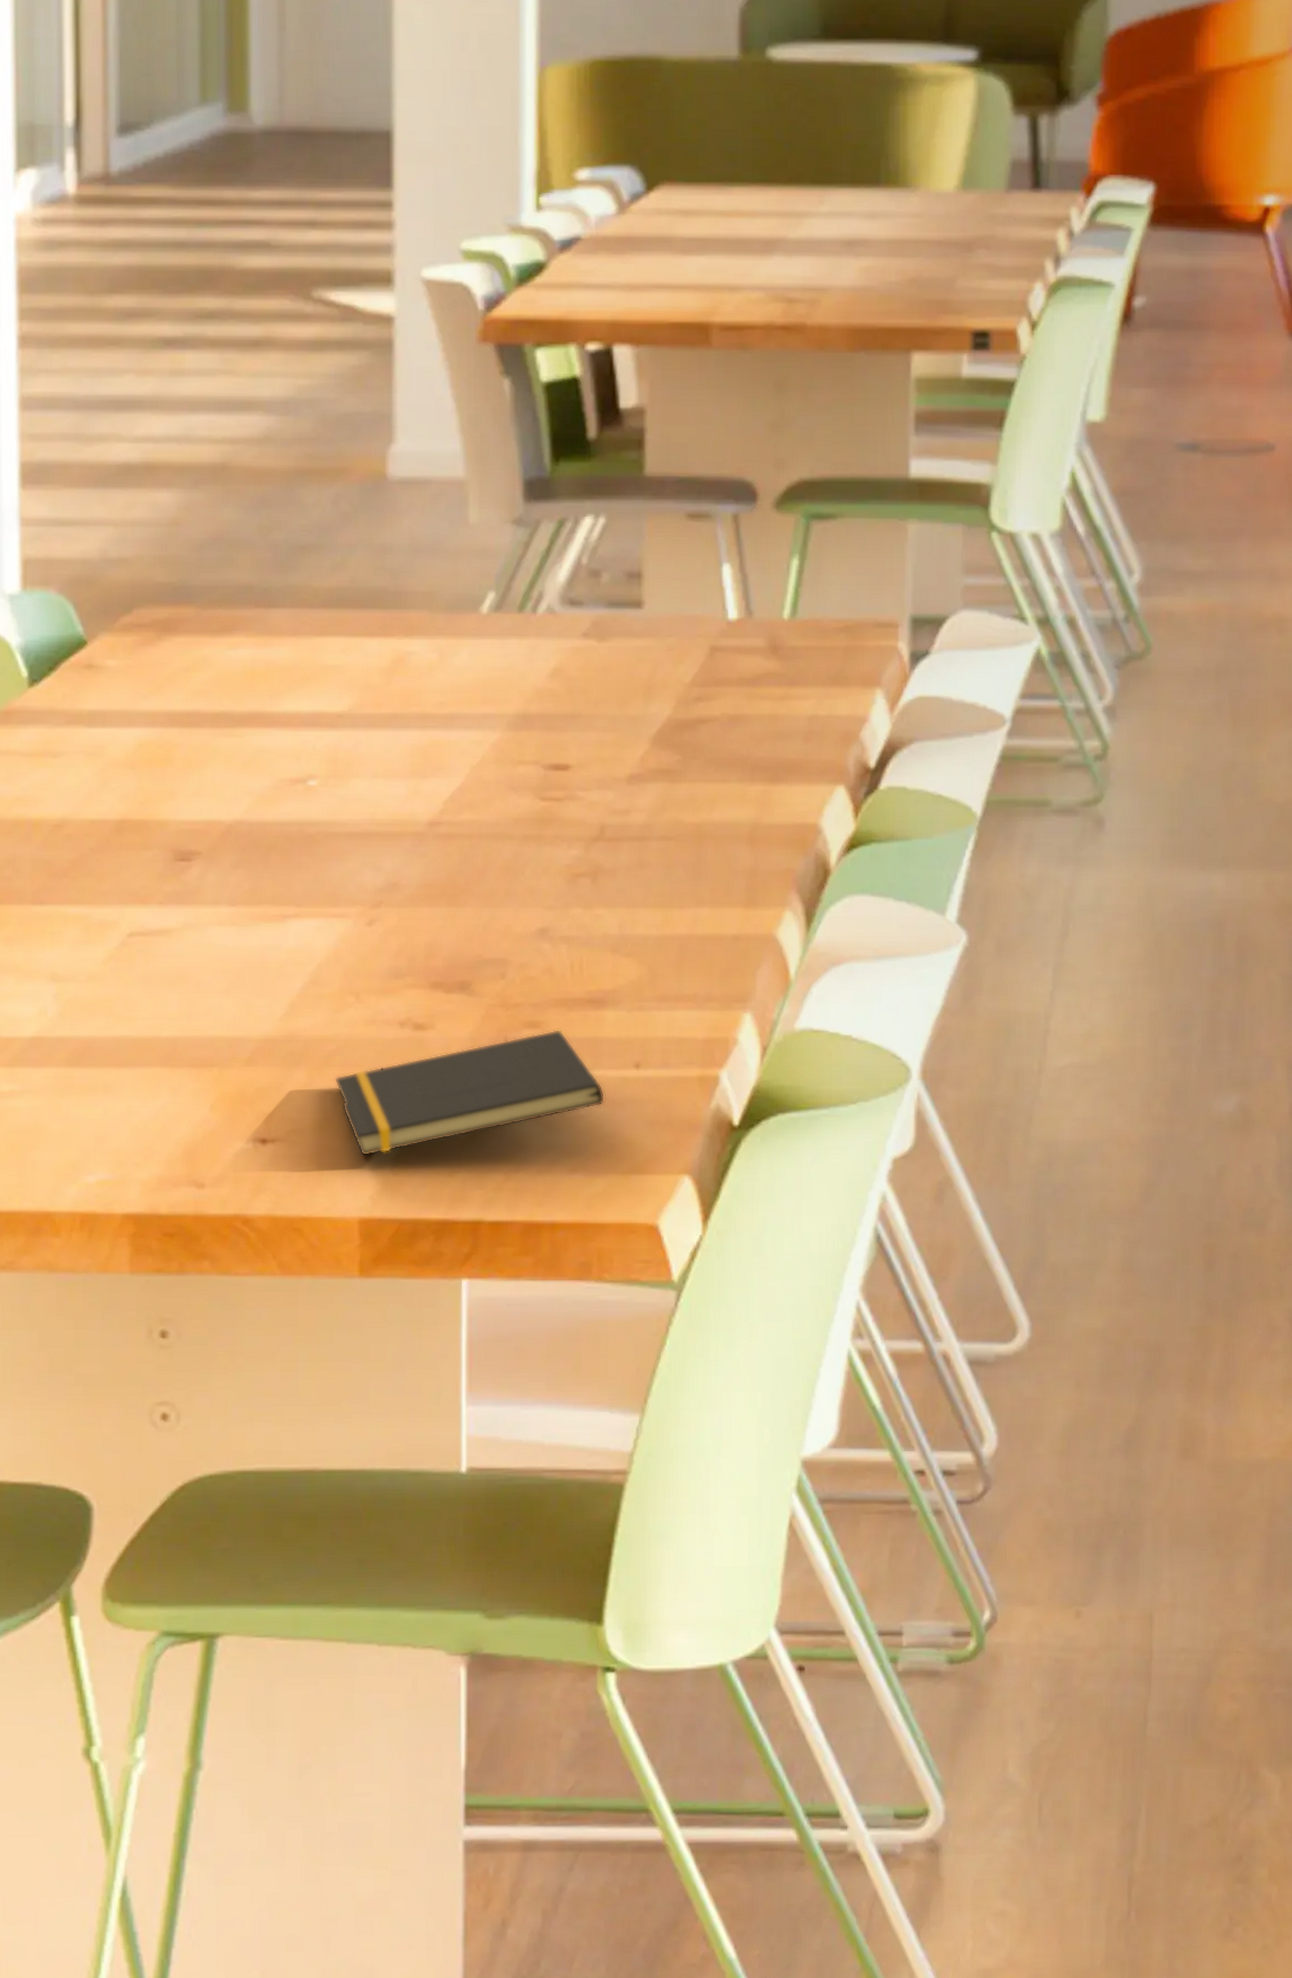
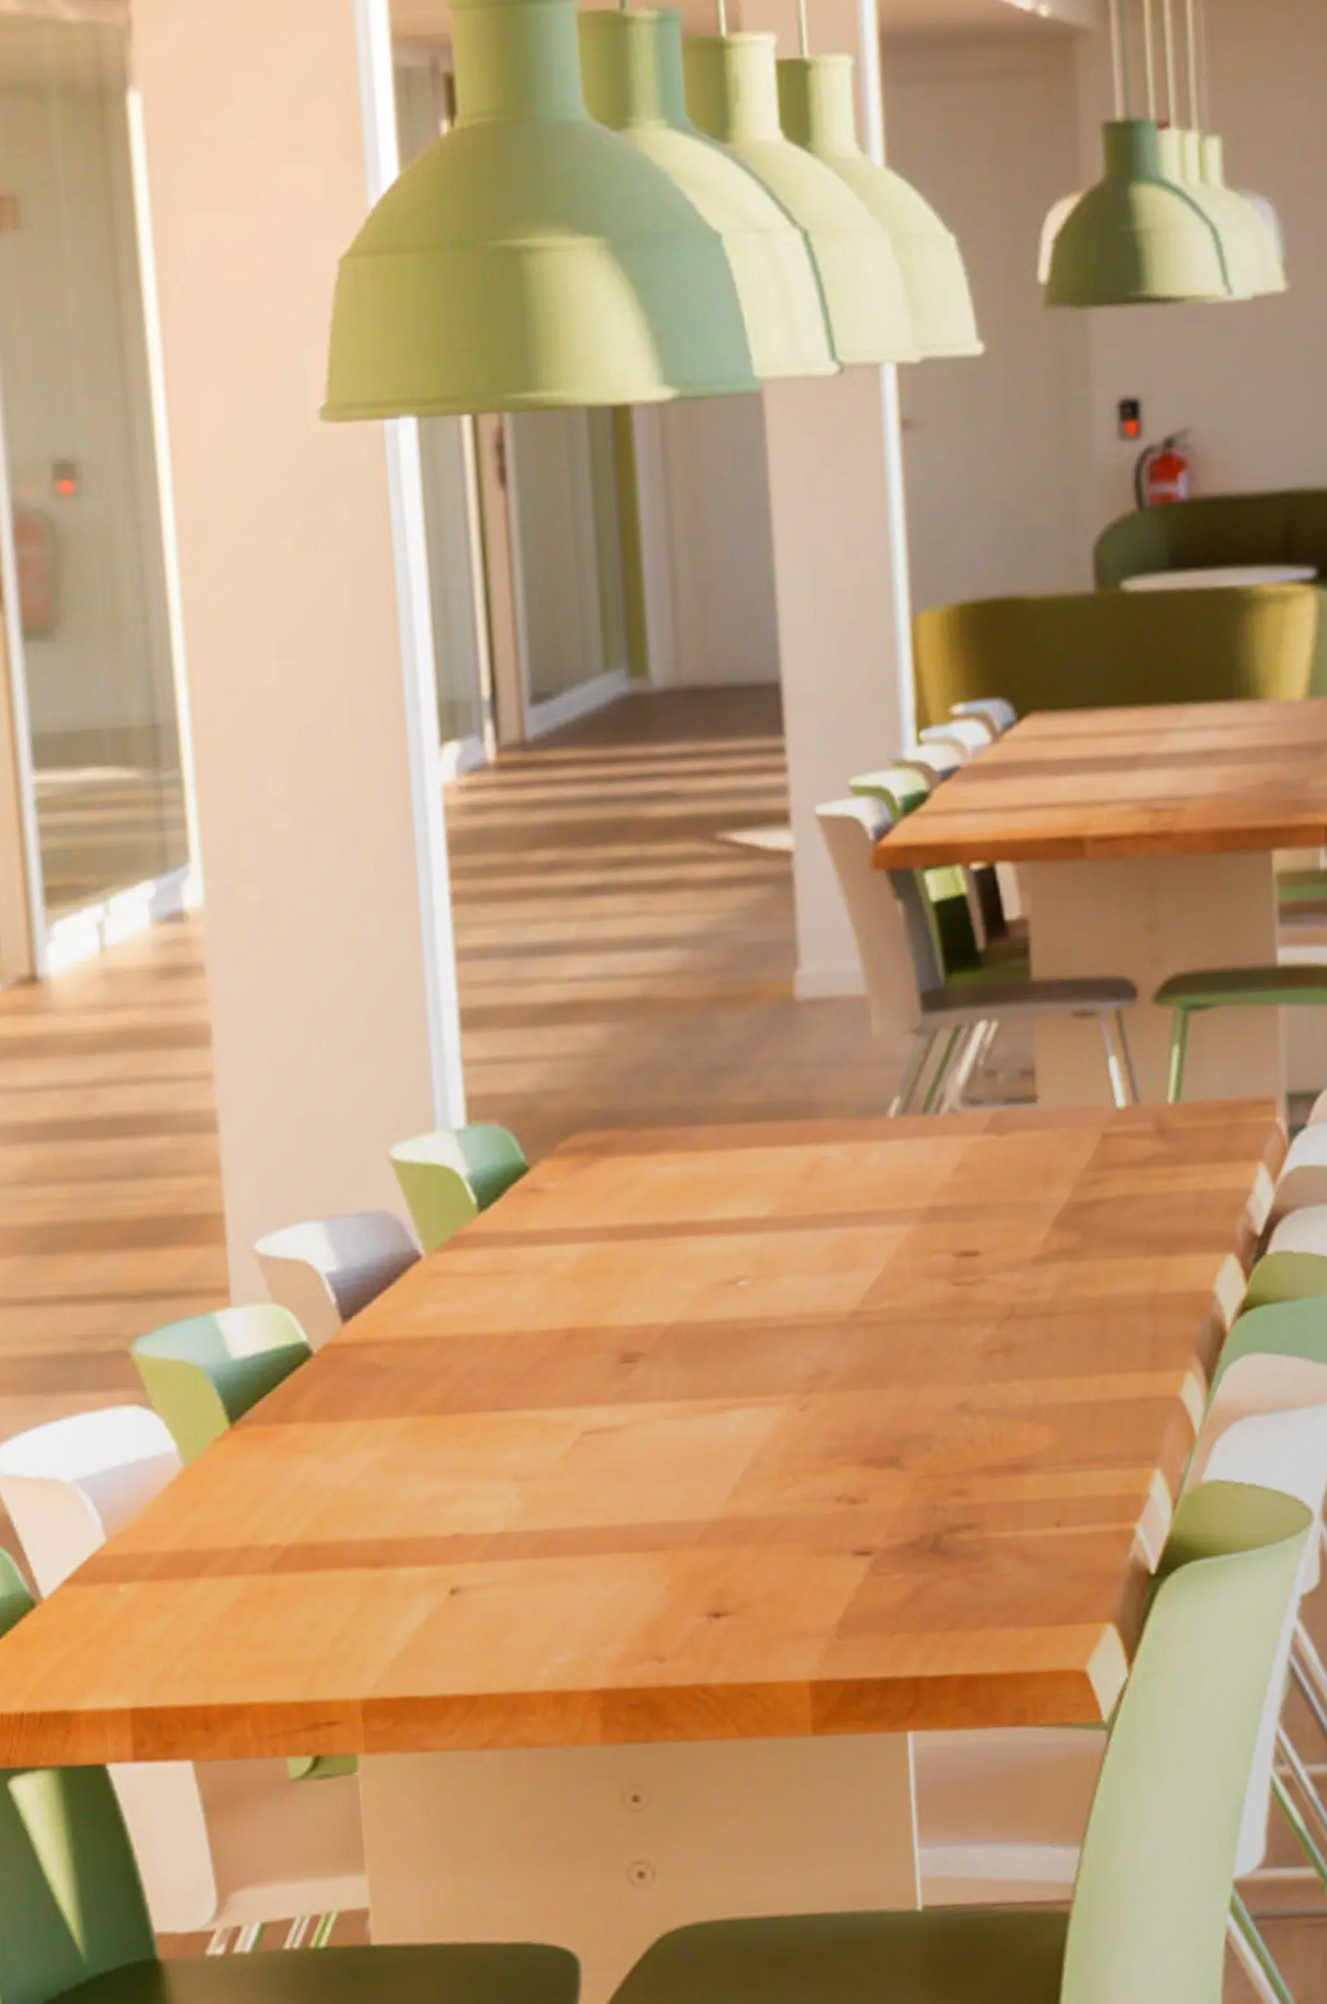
notepad: present [335,1030,604,1157] -> none [779,1496,1030,1624]

